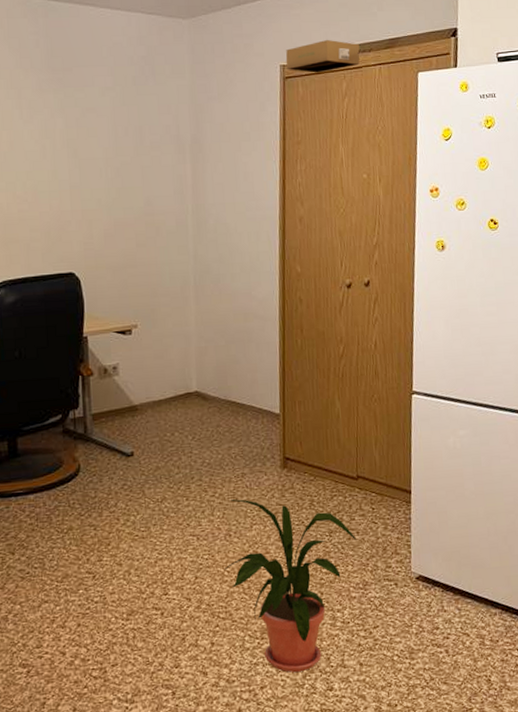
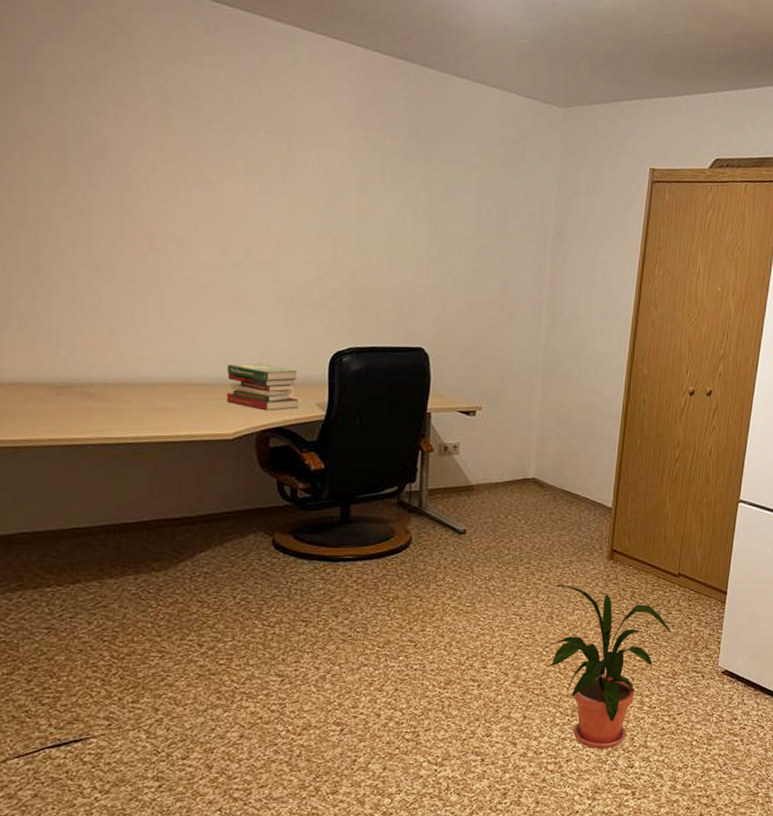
box: present [285,39,360,73] -> none [655,149,729,182]

